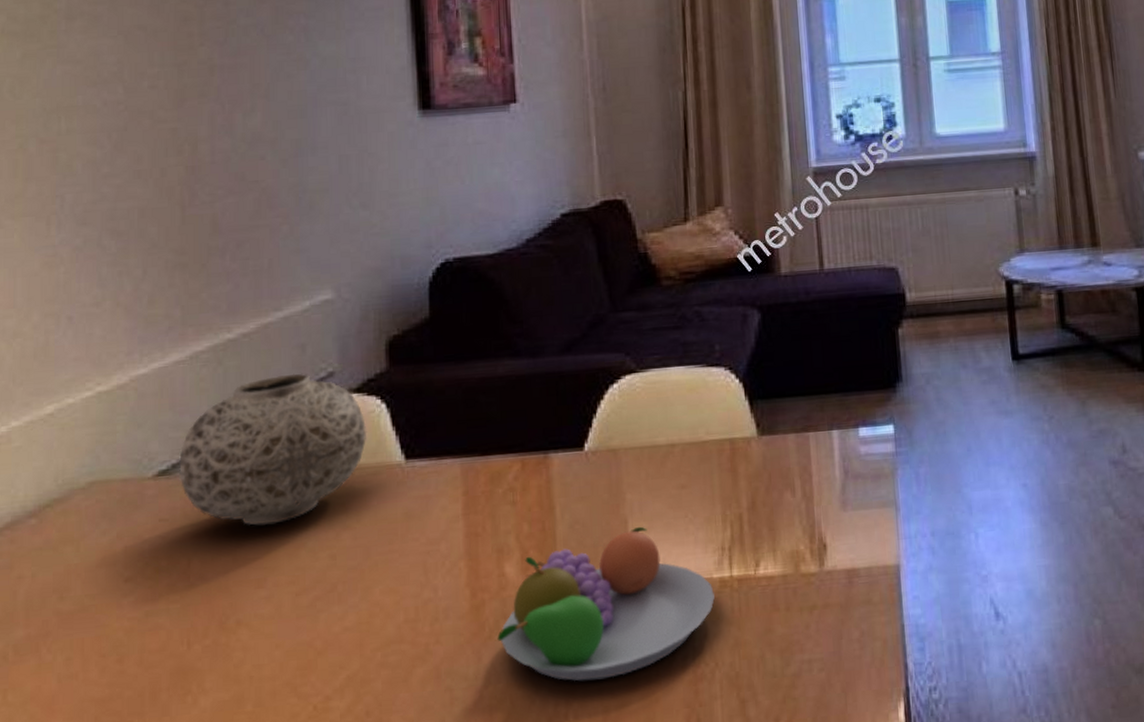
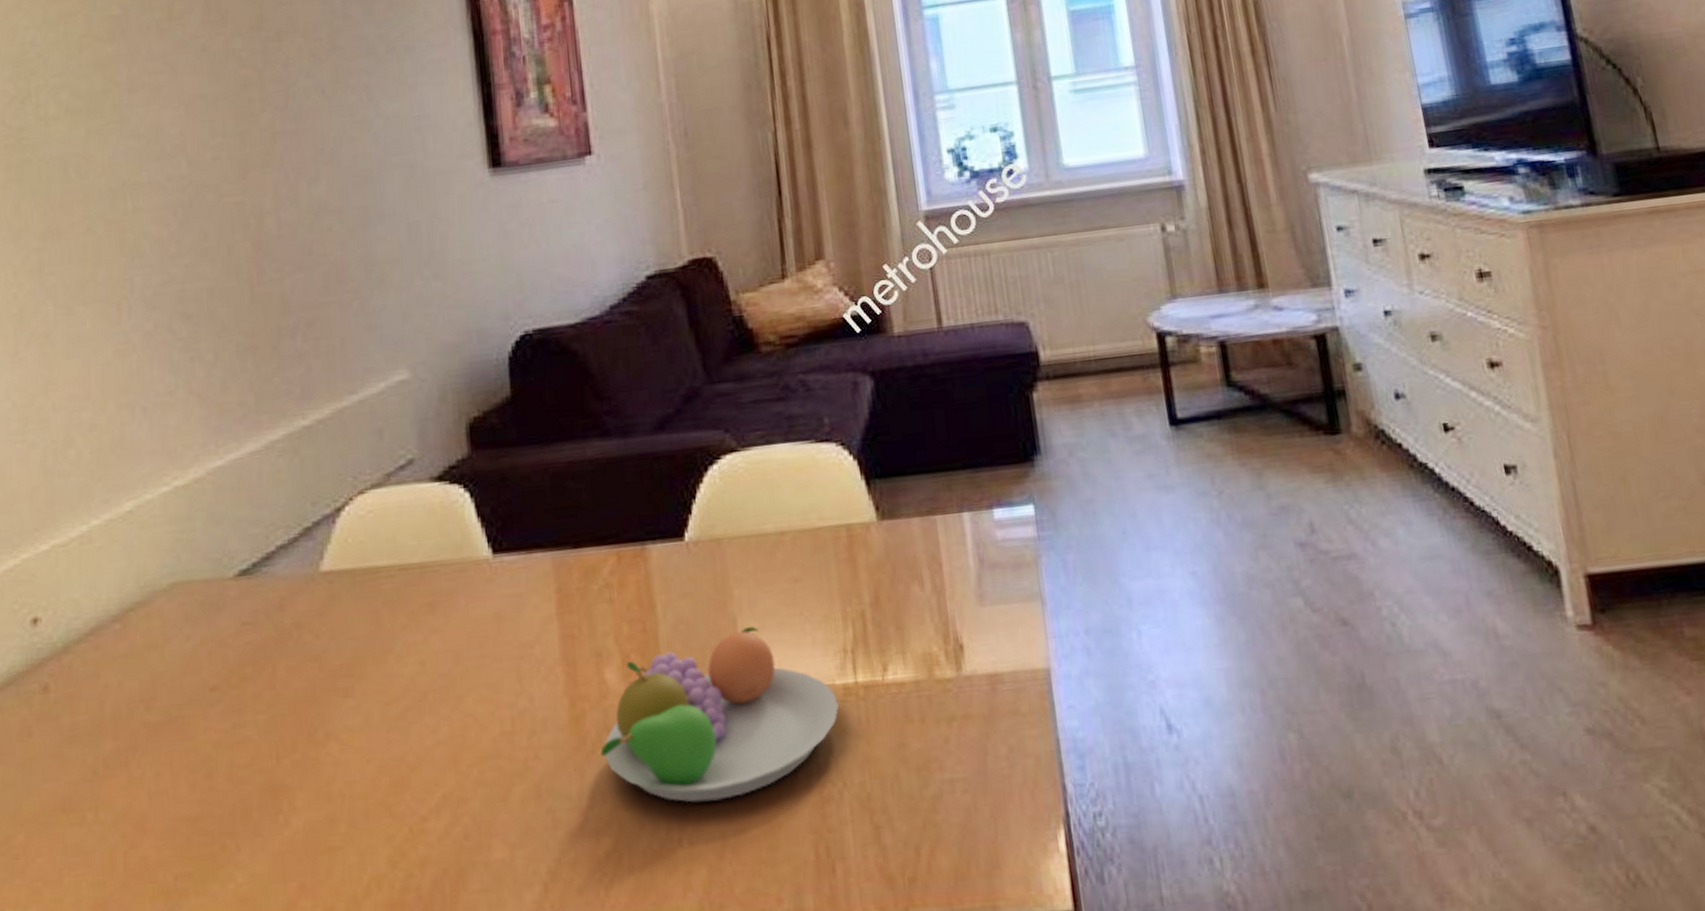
vase: present [179,373,367,526] -> none [260,461,451,629]

